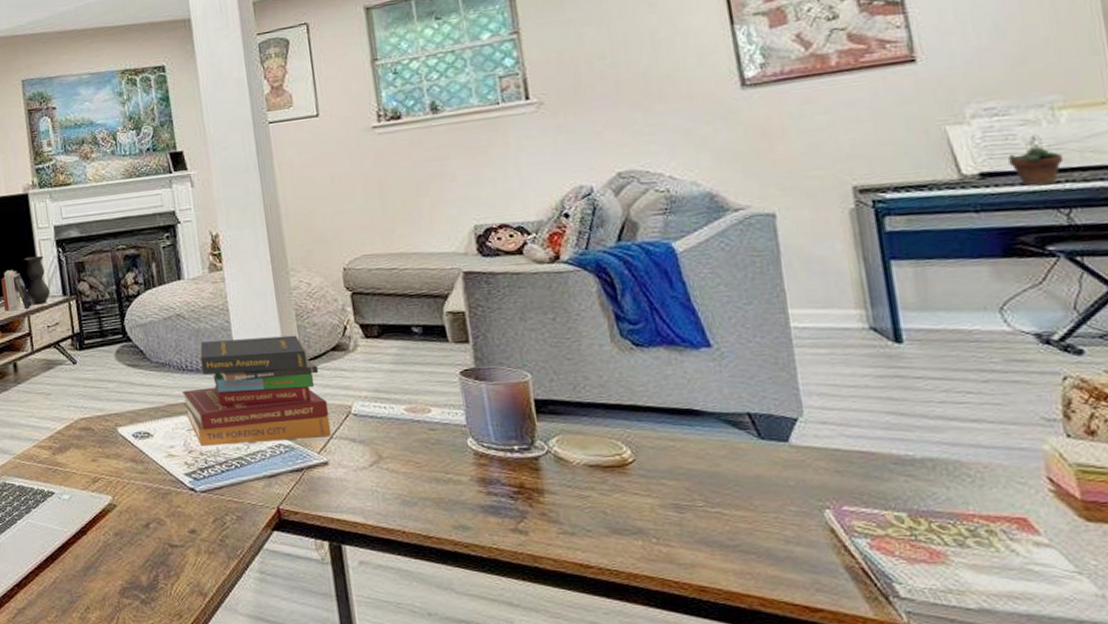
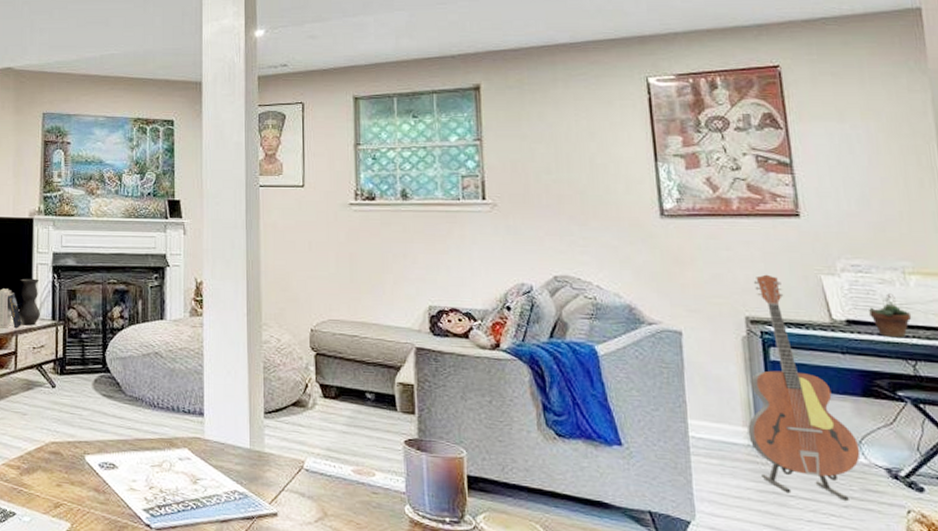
books: present [182,335,332,446] -> none [151,381,284,488]
guitar: none [860,134,1003,376] -> present [747,274,861,501]

